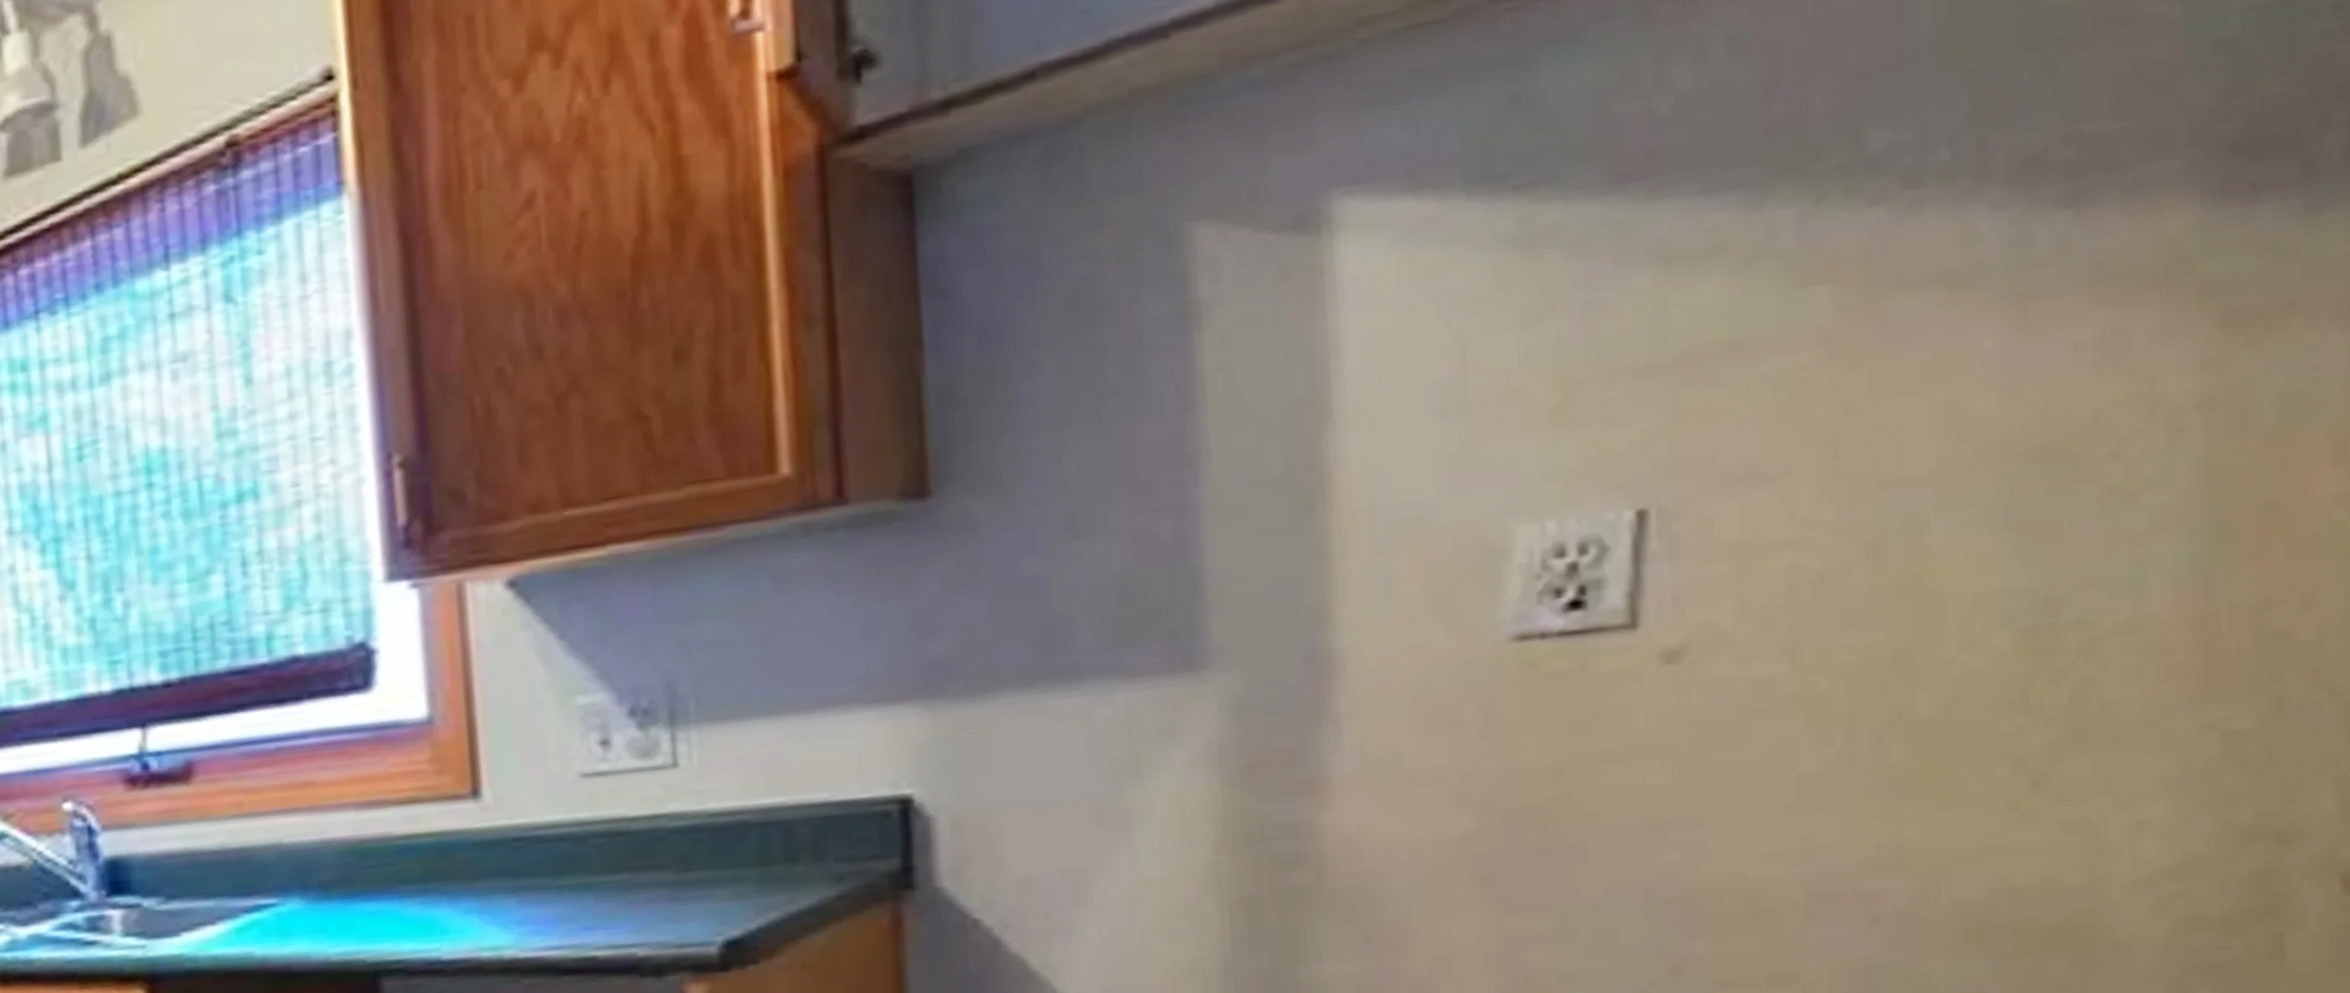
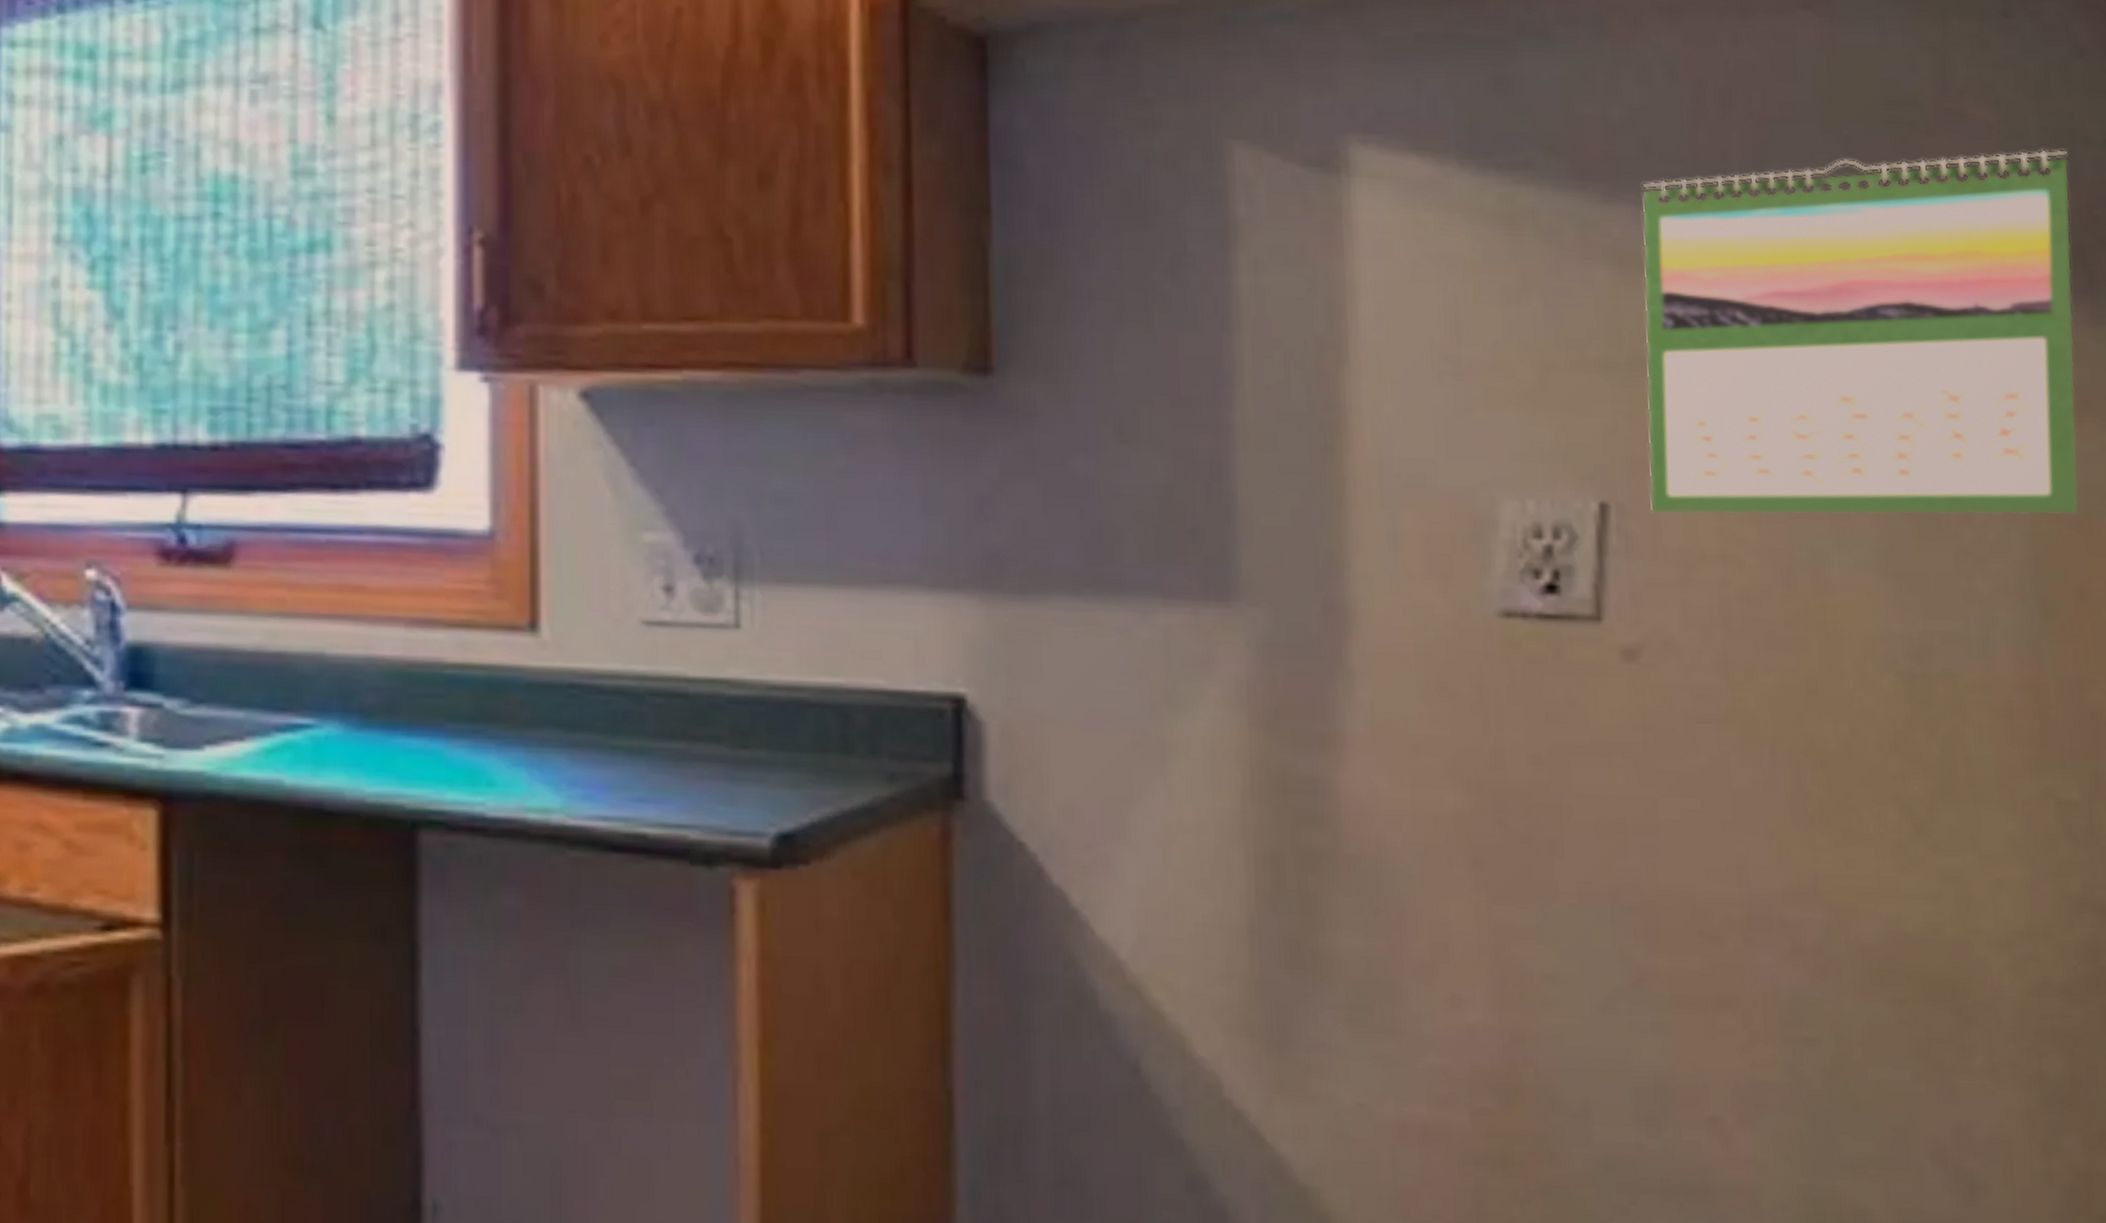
calendar: none [1695,29,2283,512] -> present [1641,149,2079,515]

